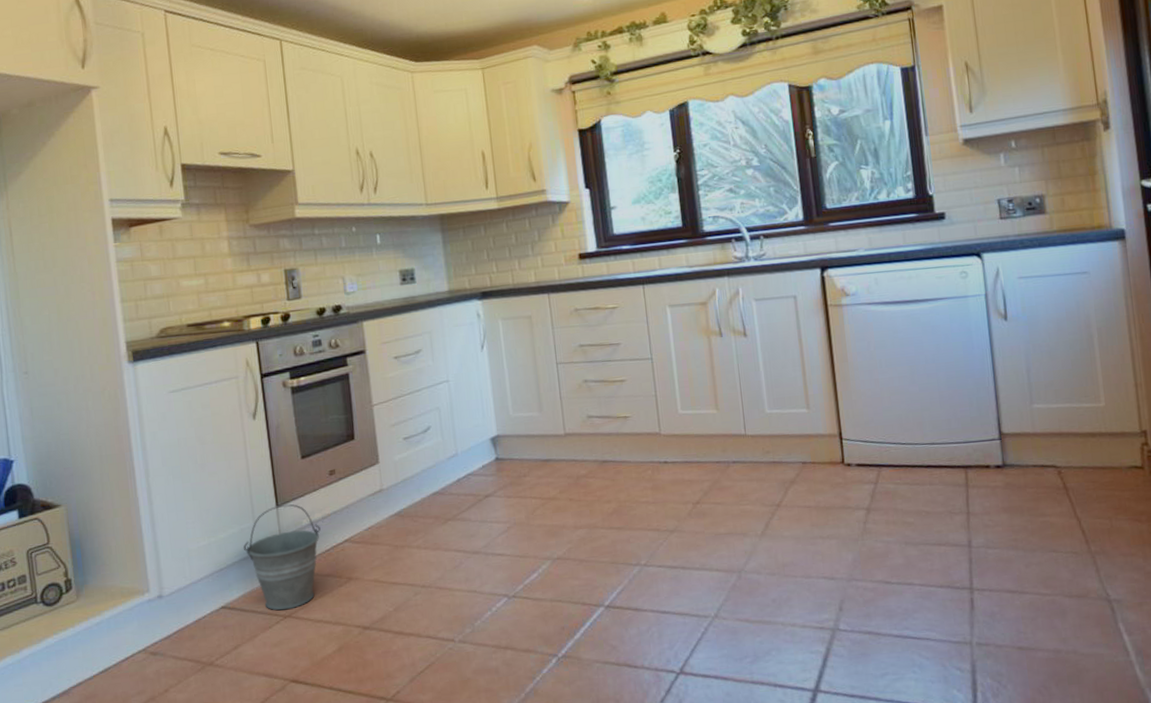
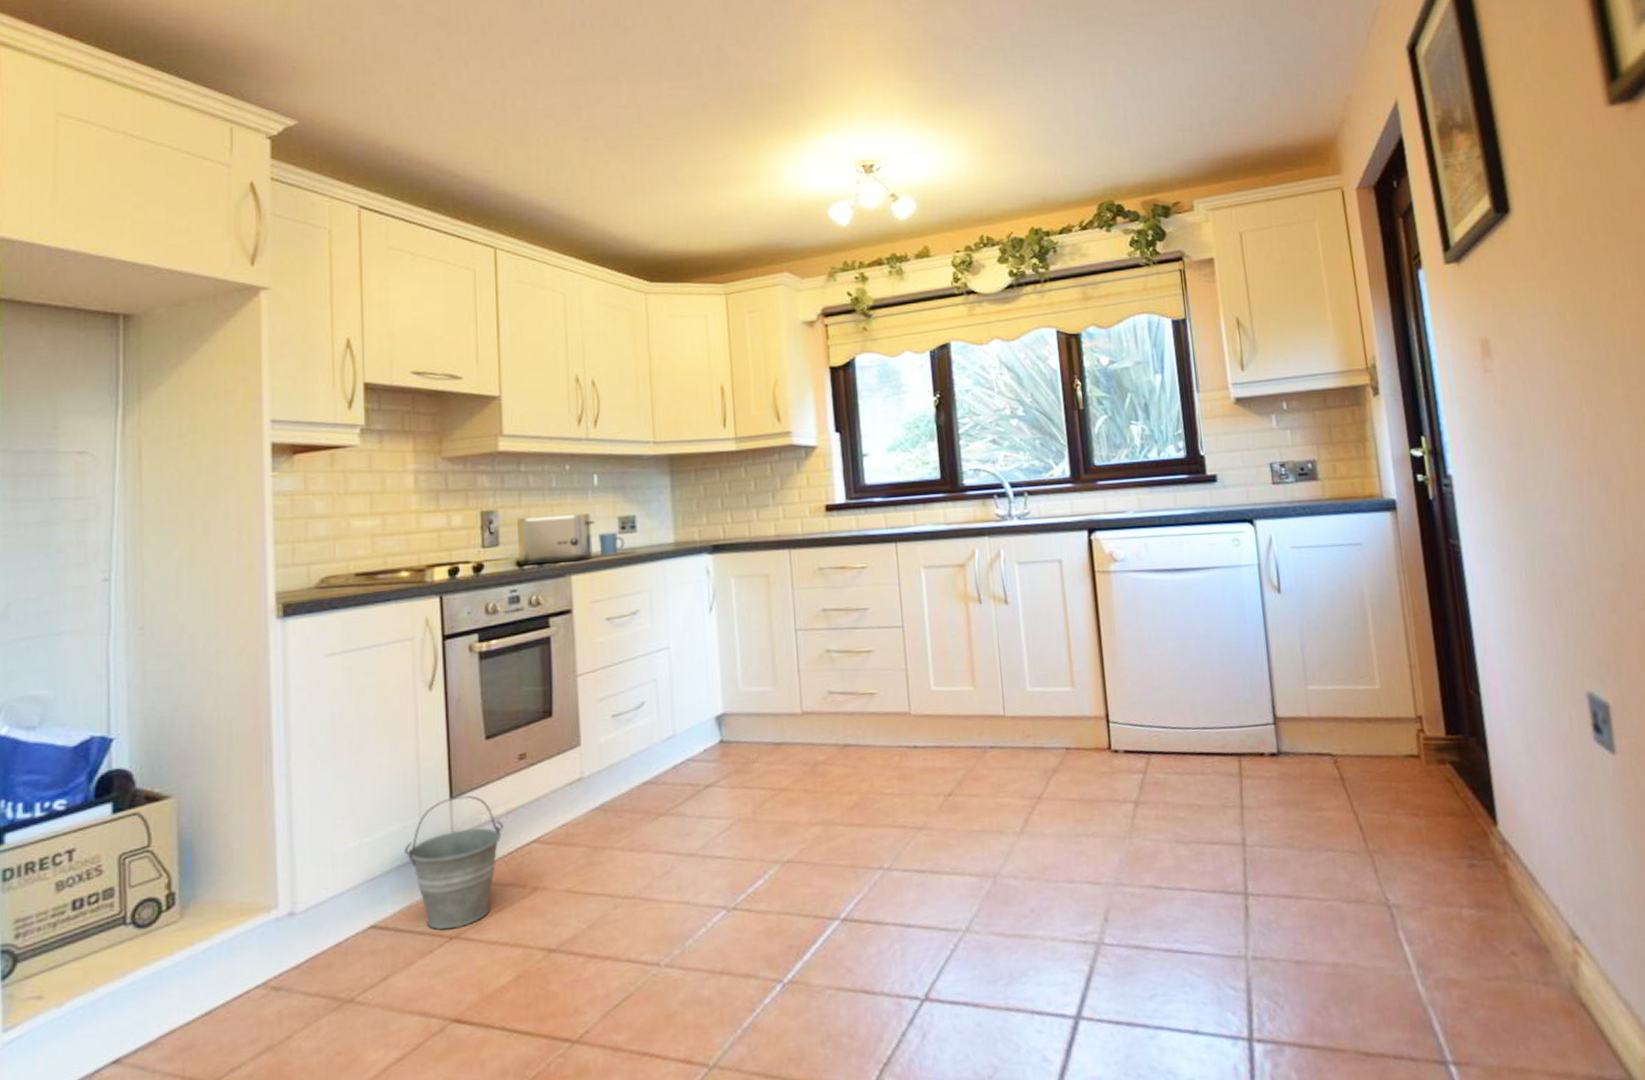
toaster: none [315,267,380,314] -> present [517,512,595,566]
mug: none [384,283,406,305] -> present [599,532,625,557]

